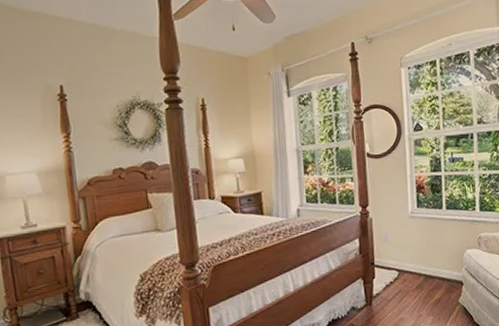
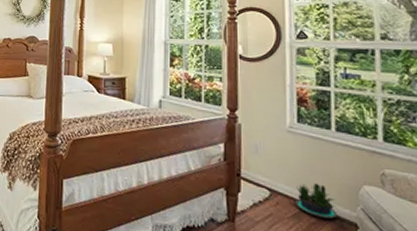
potted plant: none [418,256,449,284] -> present [295,183,338,219]

